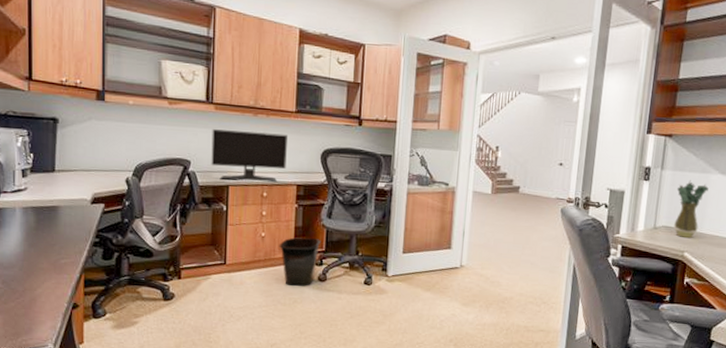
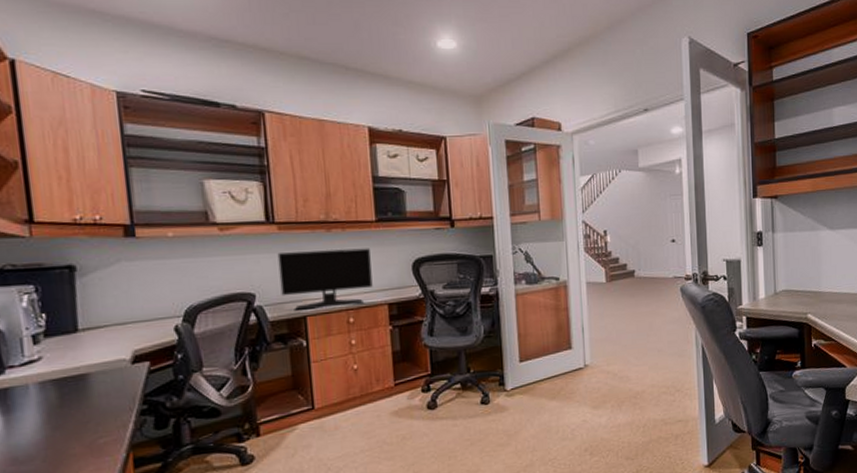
waste bin: present [279,237,321,286] -> none [376,361,425,421]
vase: present [674,180,709,238] -> none [790,239,820,299]

